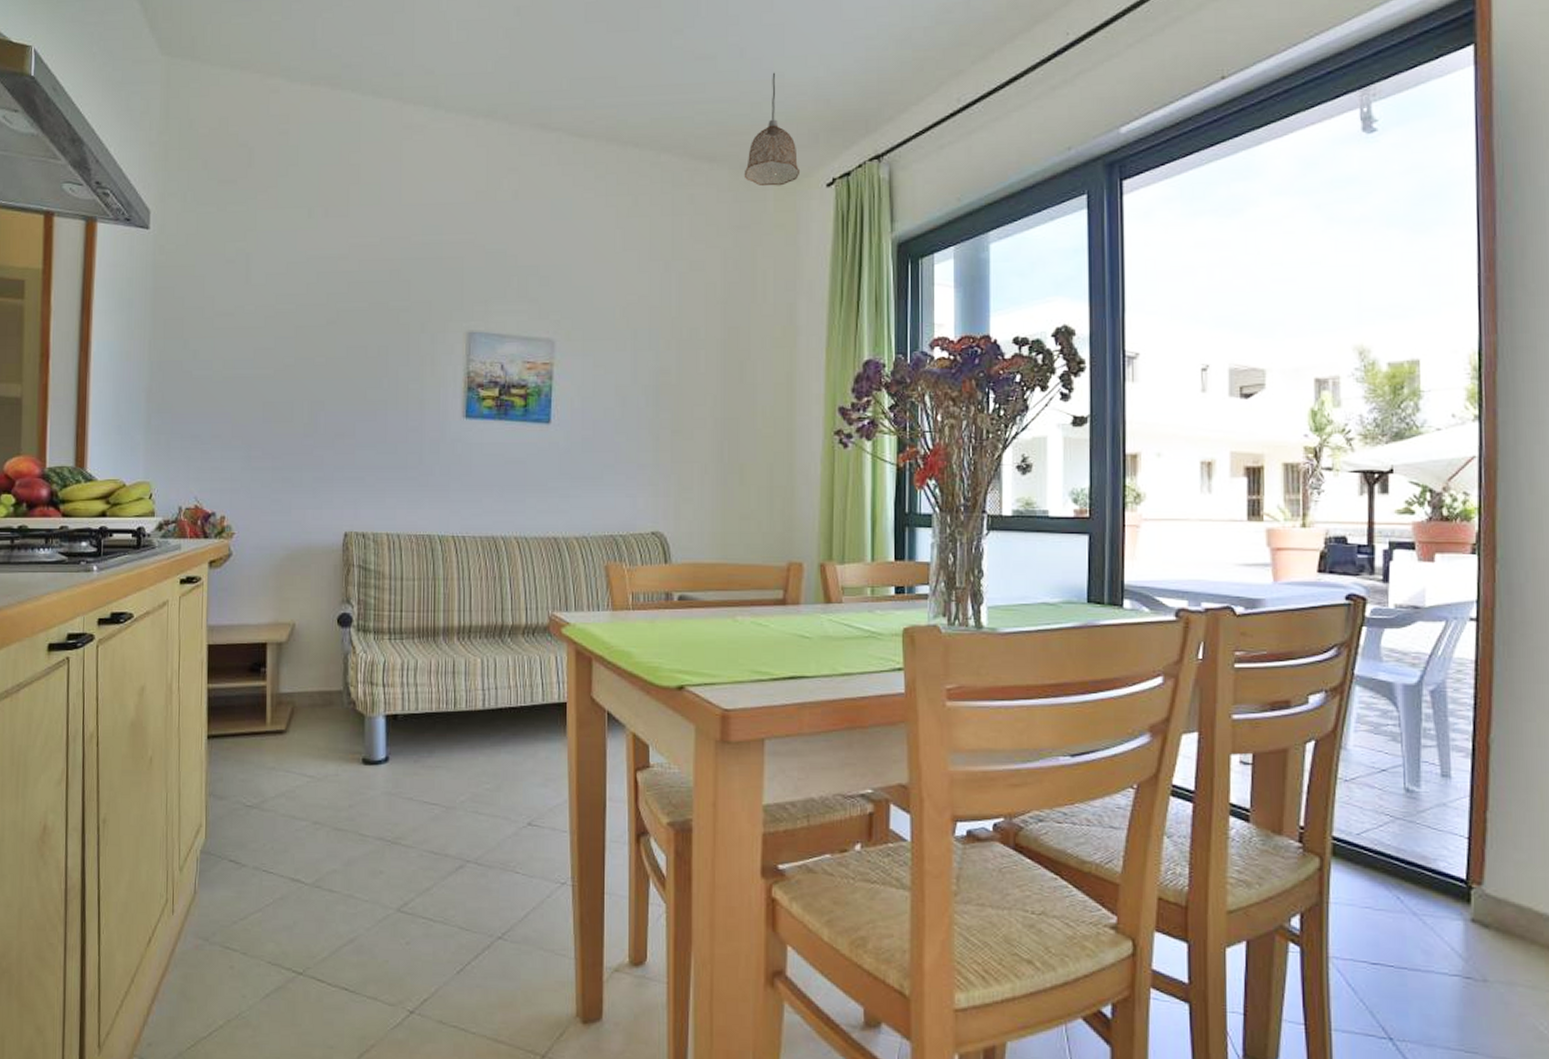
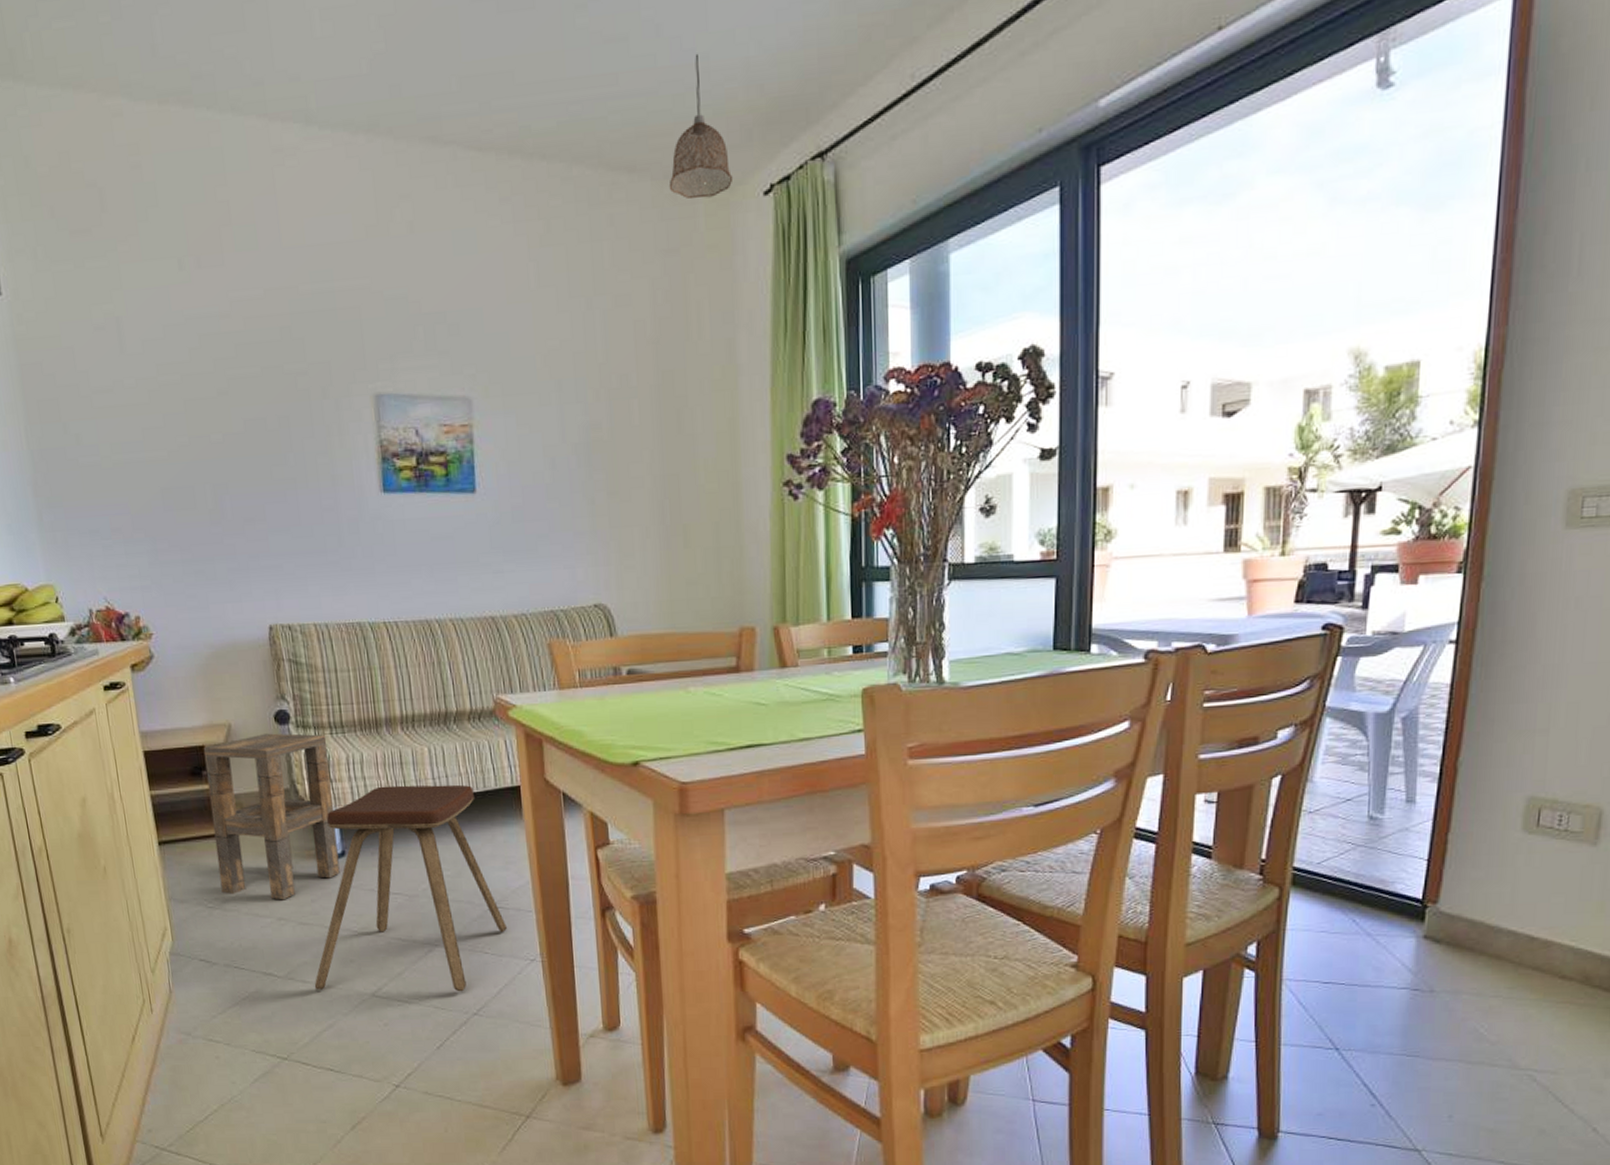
side table: none [262,635,385,804] -> present [203,733,340,900]
music stool: none [340,694,540,913] -> present [314,784,507,992]

